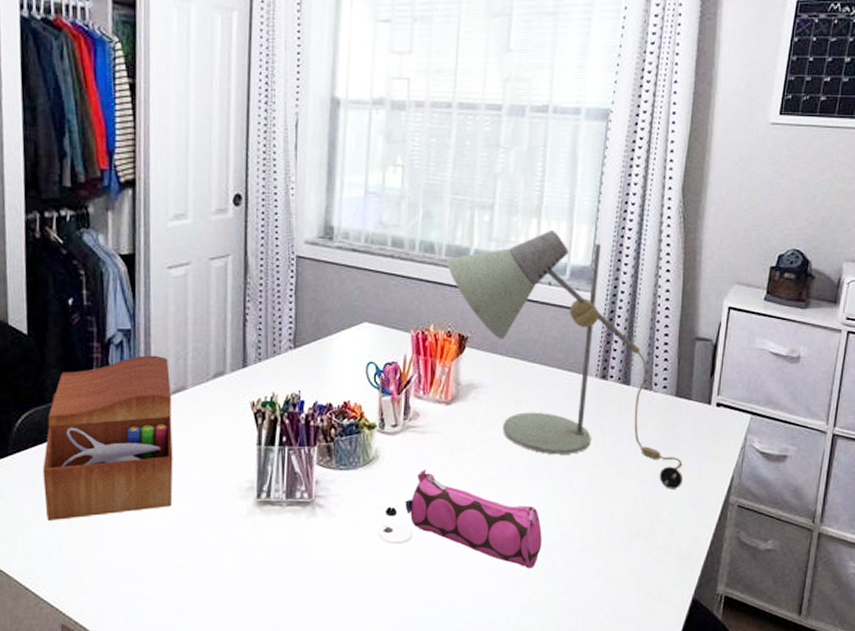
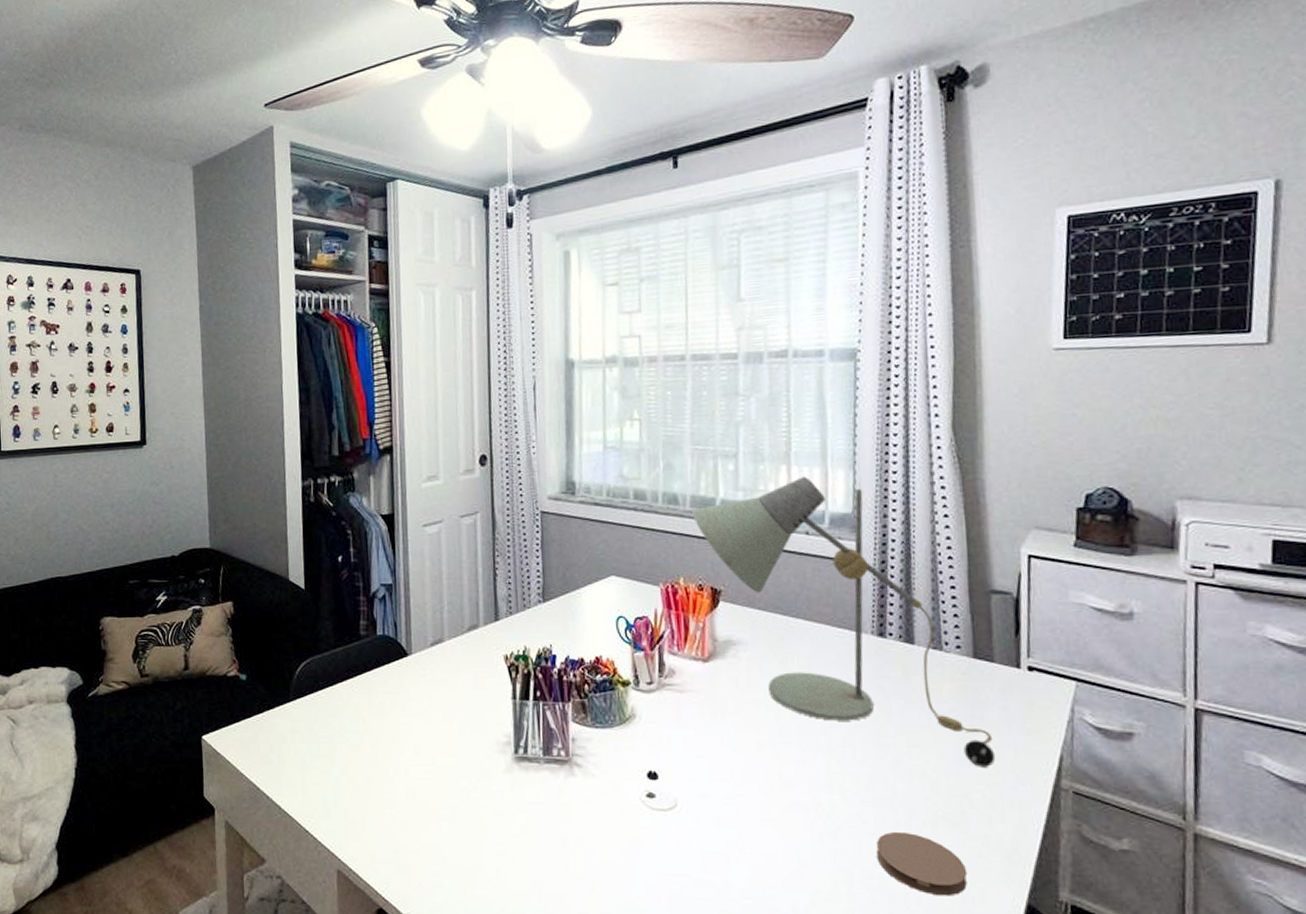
sewing box: present [42,355,173,521] -> none [319,608,434,766]
pencil case: present [405,469,542,568] -> none [666,731,827,850]
coaster: none [580,547,651,598] -> present [876,831,968,897]

